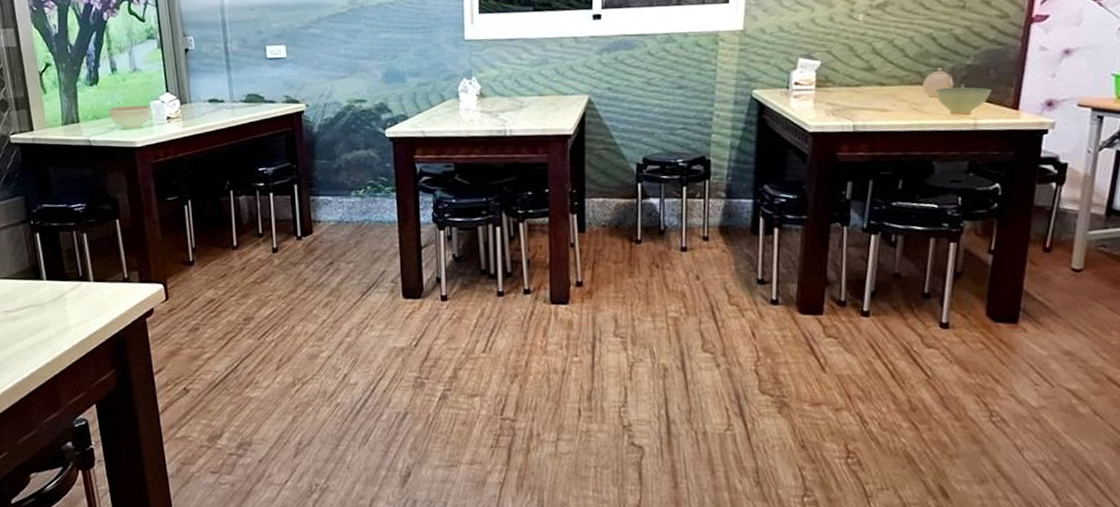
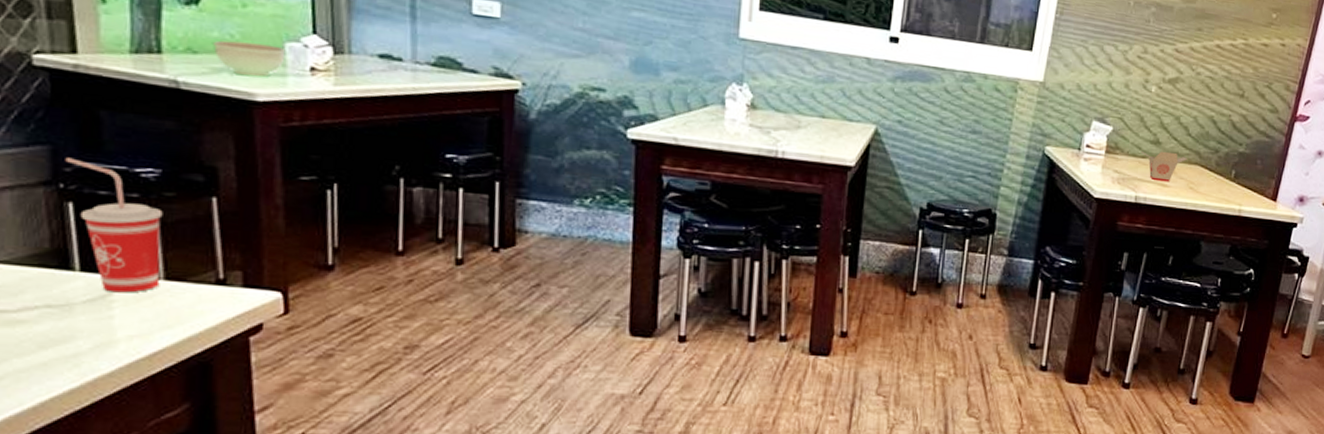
beverage cup: none [32,202,91,293] -> present [65,157,163,293]
takeout container: none [855,76,907,107] -> present [1141,151,1187,182]
teapot: present [921,67,954,98] -> none [1199,151,1227,179]
bowl: present [936,87,992,115] -> none [1210,170,1257,200]

